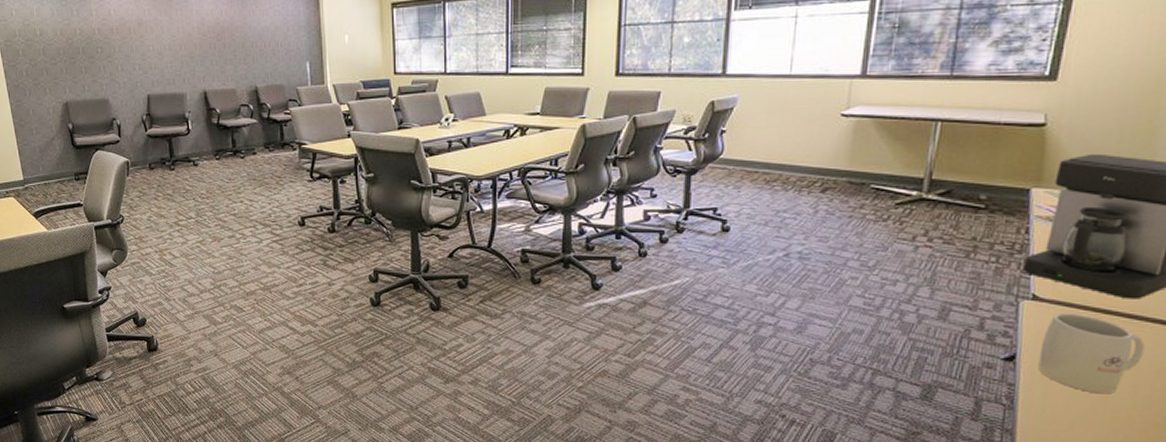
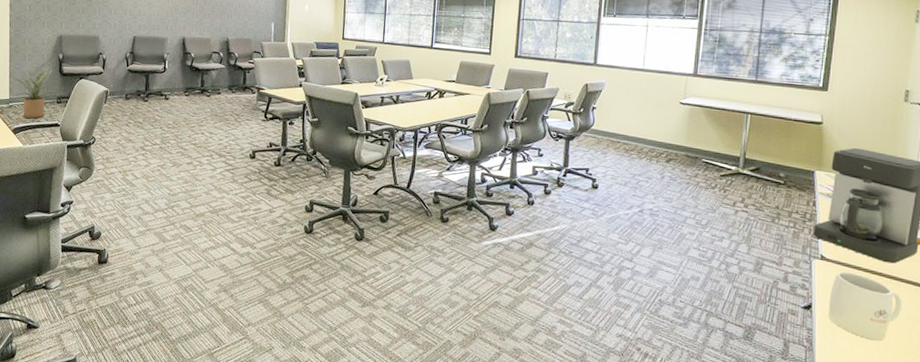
house plant: none [22,142,73,202] -> present [12,68,56,120]

